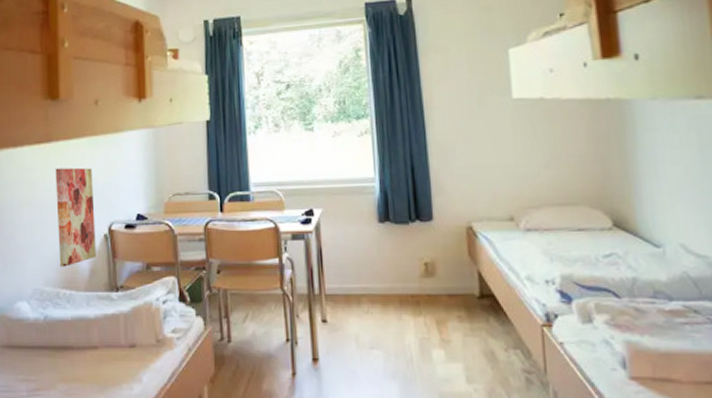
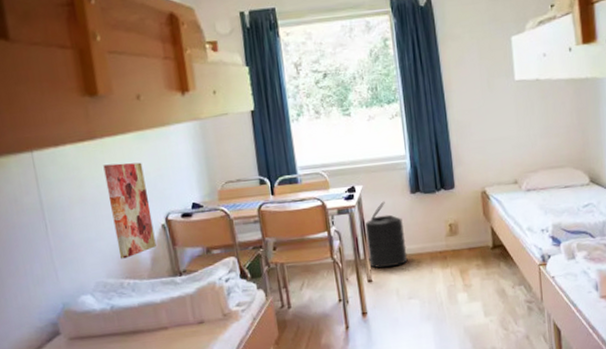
trash can: none [322,229,371,307] -> present [364,201,408,268]

